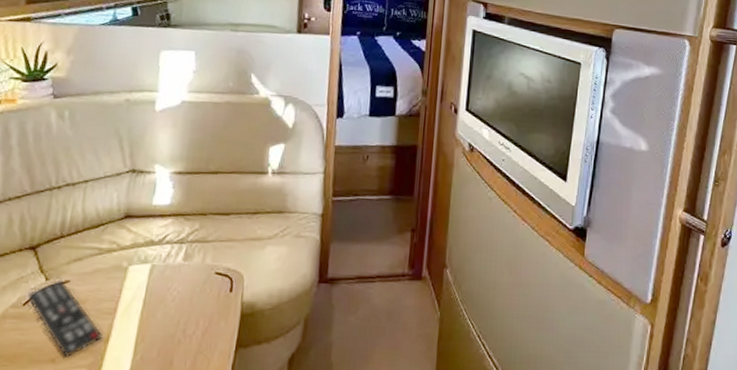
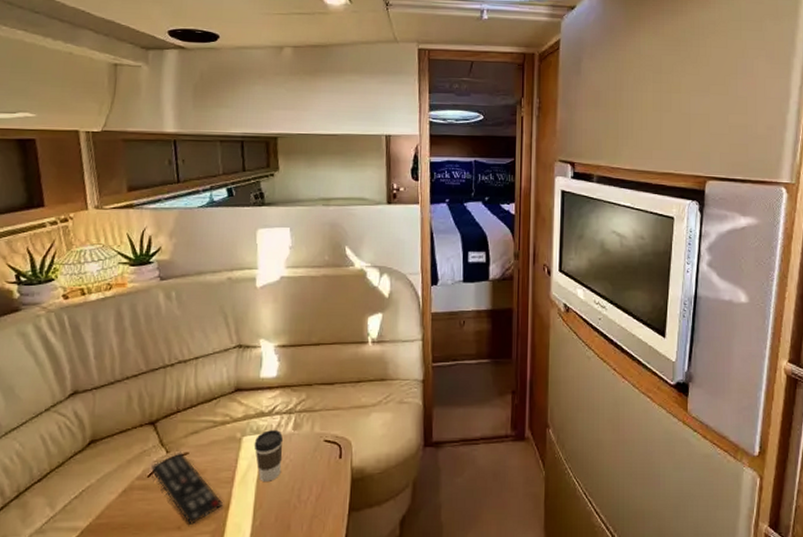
coffee cup: none [140,260,173,314] -> present [254,430,284,481]

